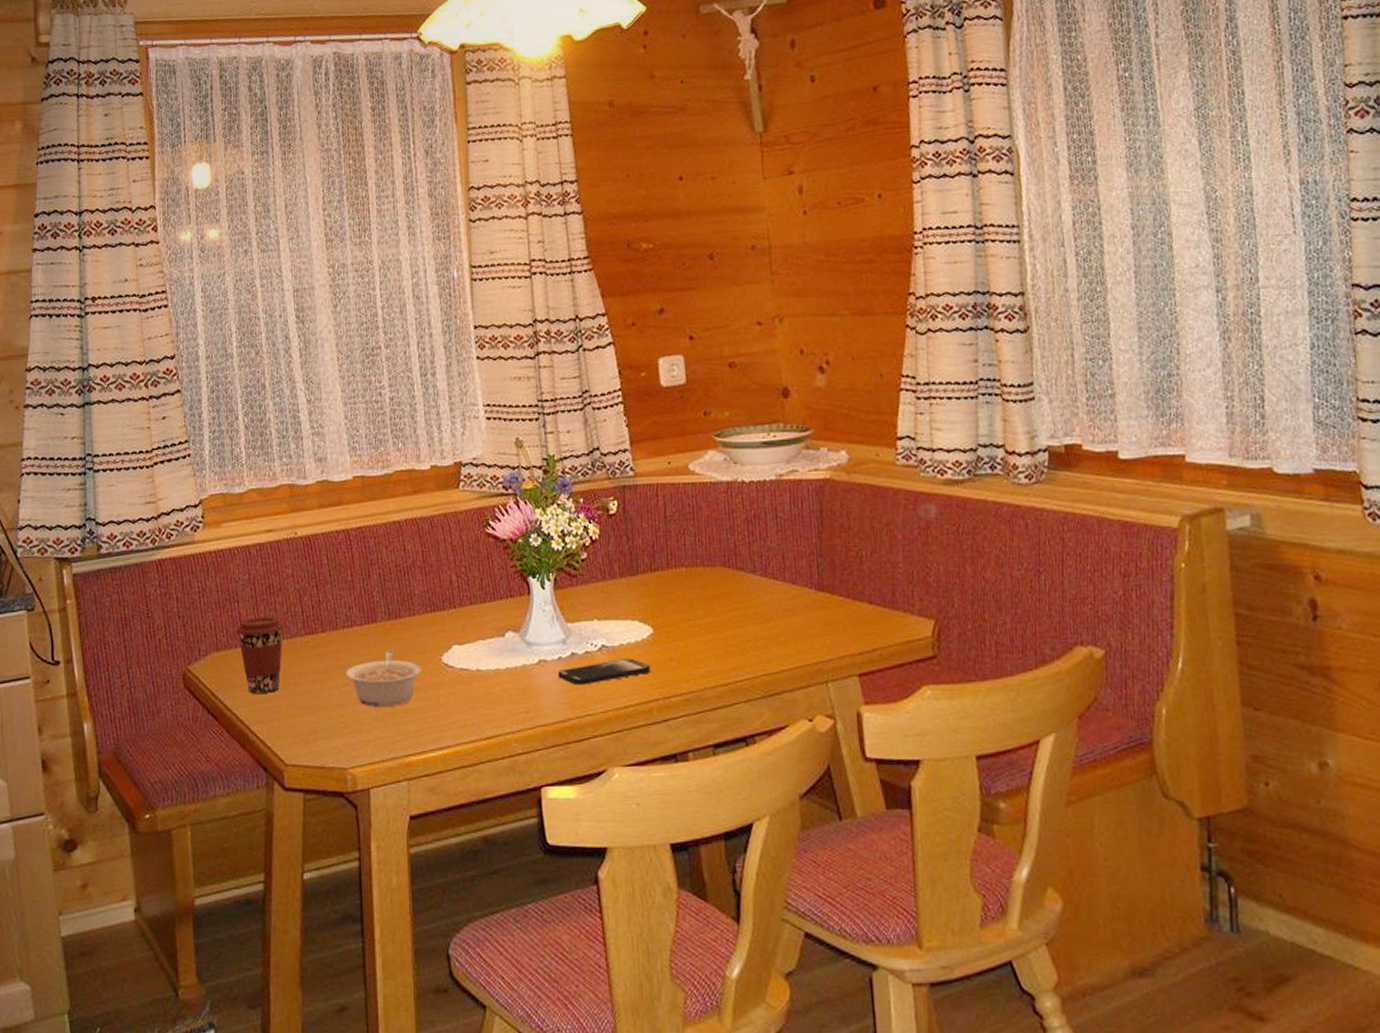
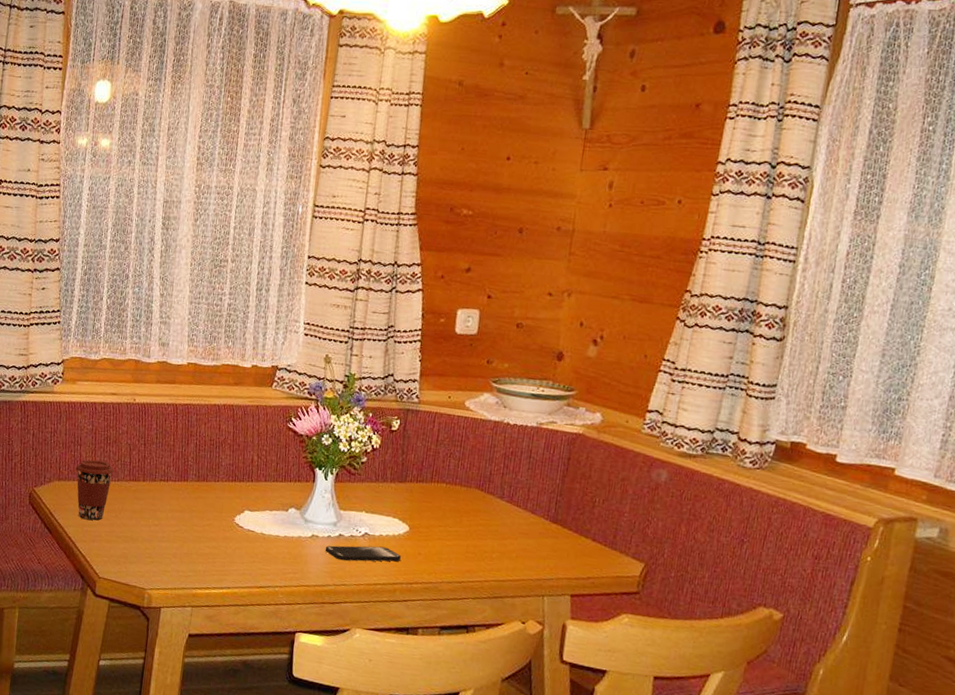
legume: present [346,649,422,707] -> none [157,504,218,549]

